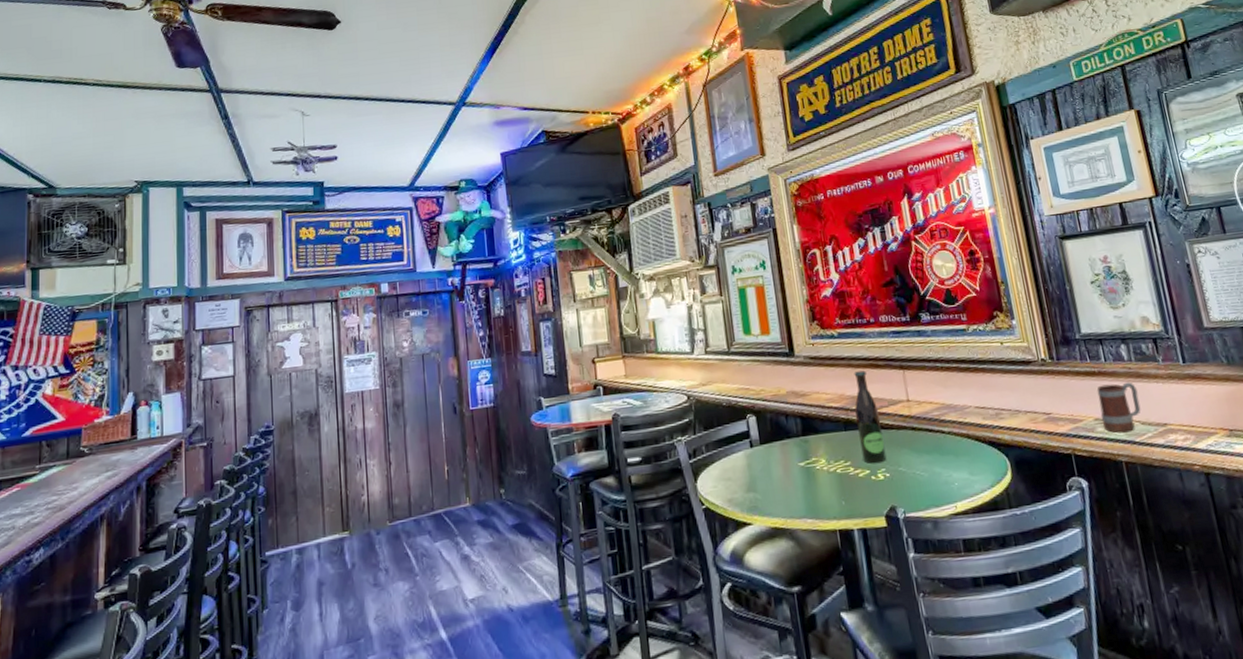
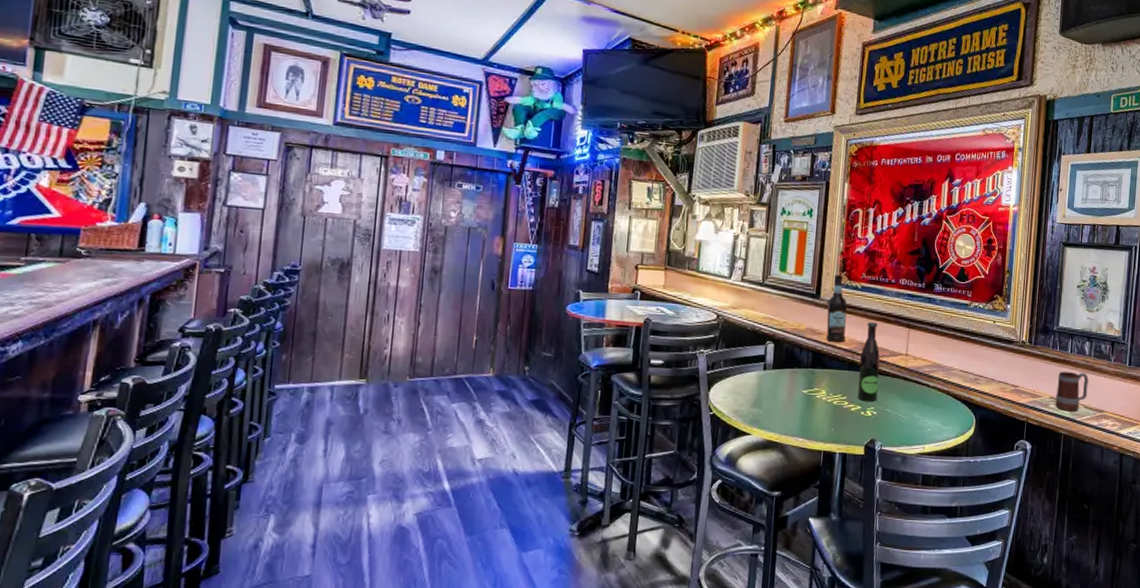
root beer: none [804,325,834,403] -> present [826,274,847,343]

